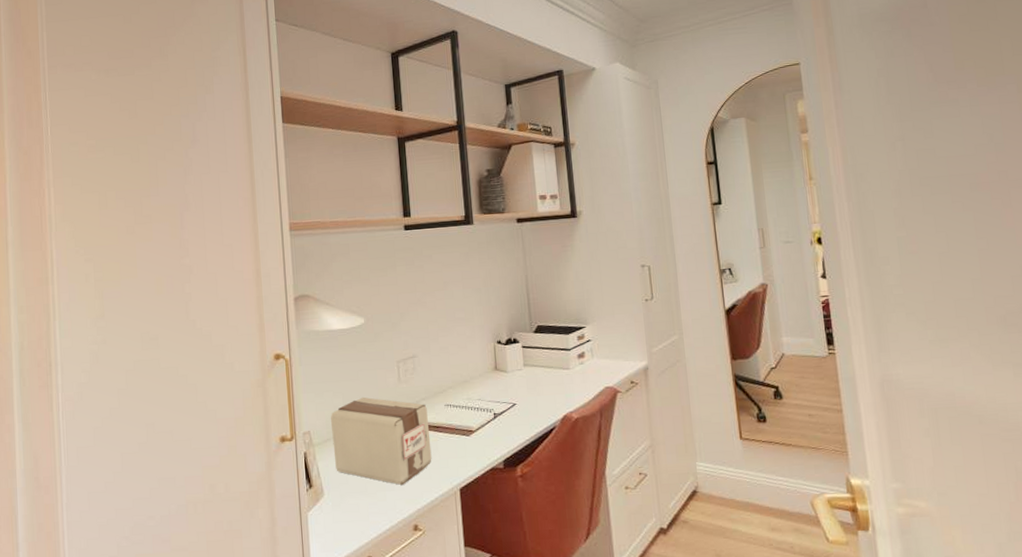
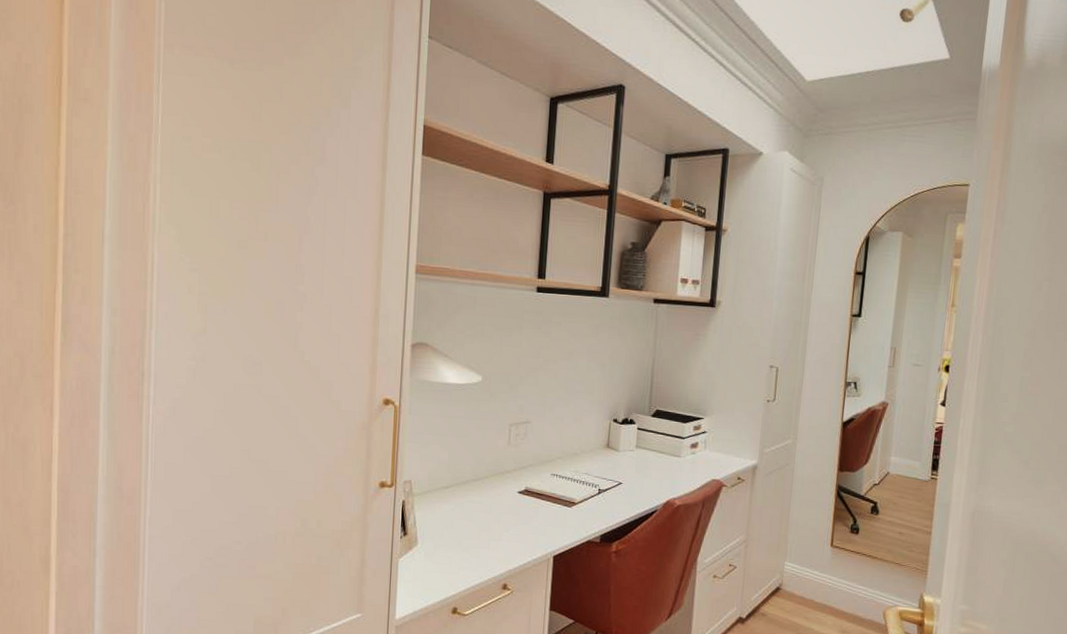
box: present [331,397,432,485] -> none [432,454,533,545]

